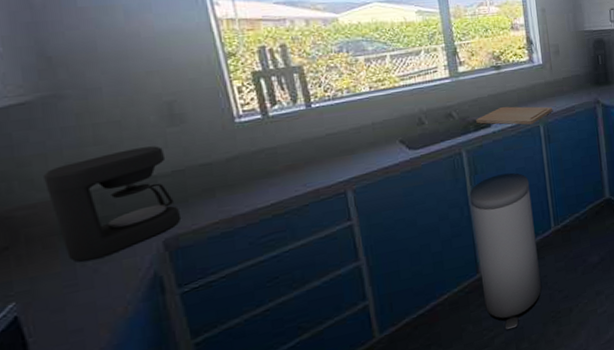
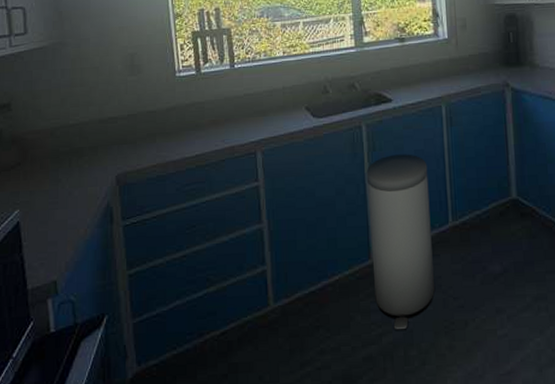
coffee maker: present [43,146,182,262] -> none [47,91,131,185]
cutting board: present [476,106,553,125] -> none [377,81,457,104]

